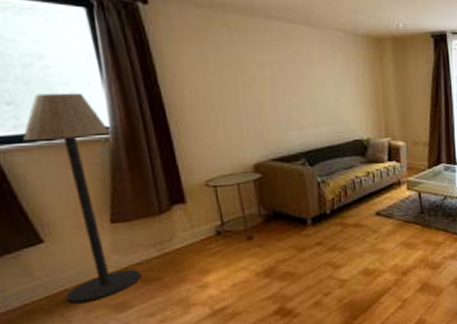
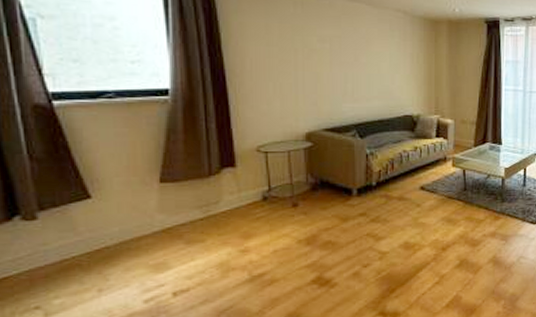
floor lamp: present [23,92,141,304] -> none [85,53,183,262]

